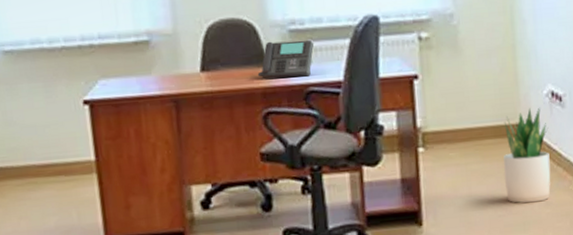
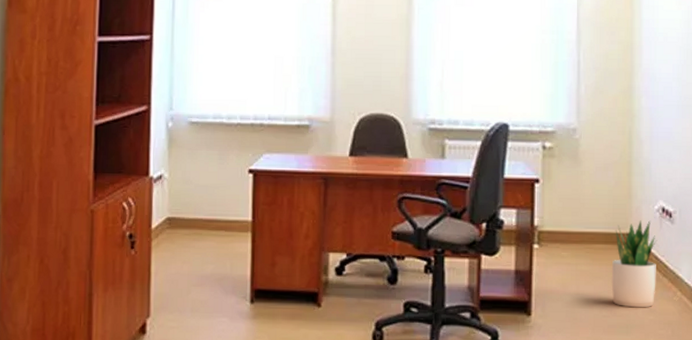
phone: present [257,40,314,80] -> none [397,136,450,171]

